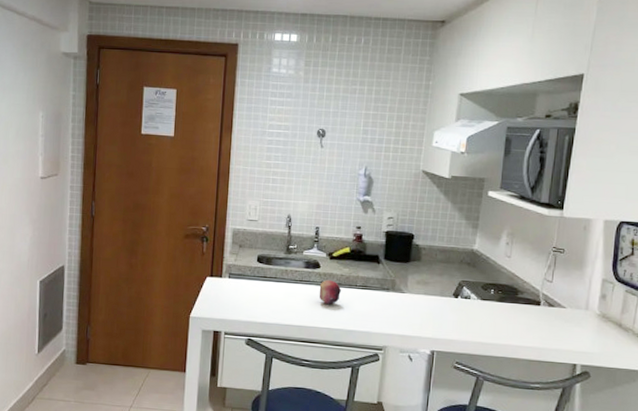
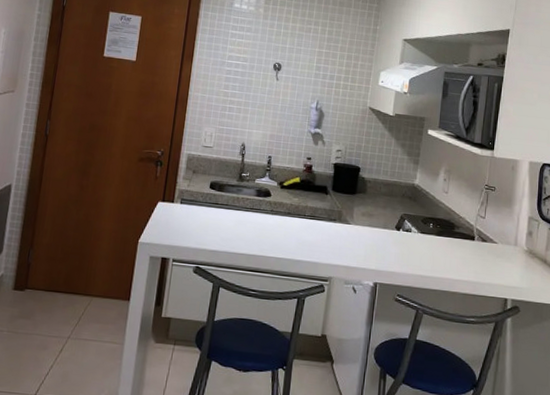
fruit: present [319,280,341,305] -> none [268,208,290,234]

